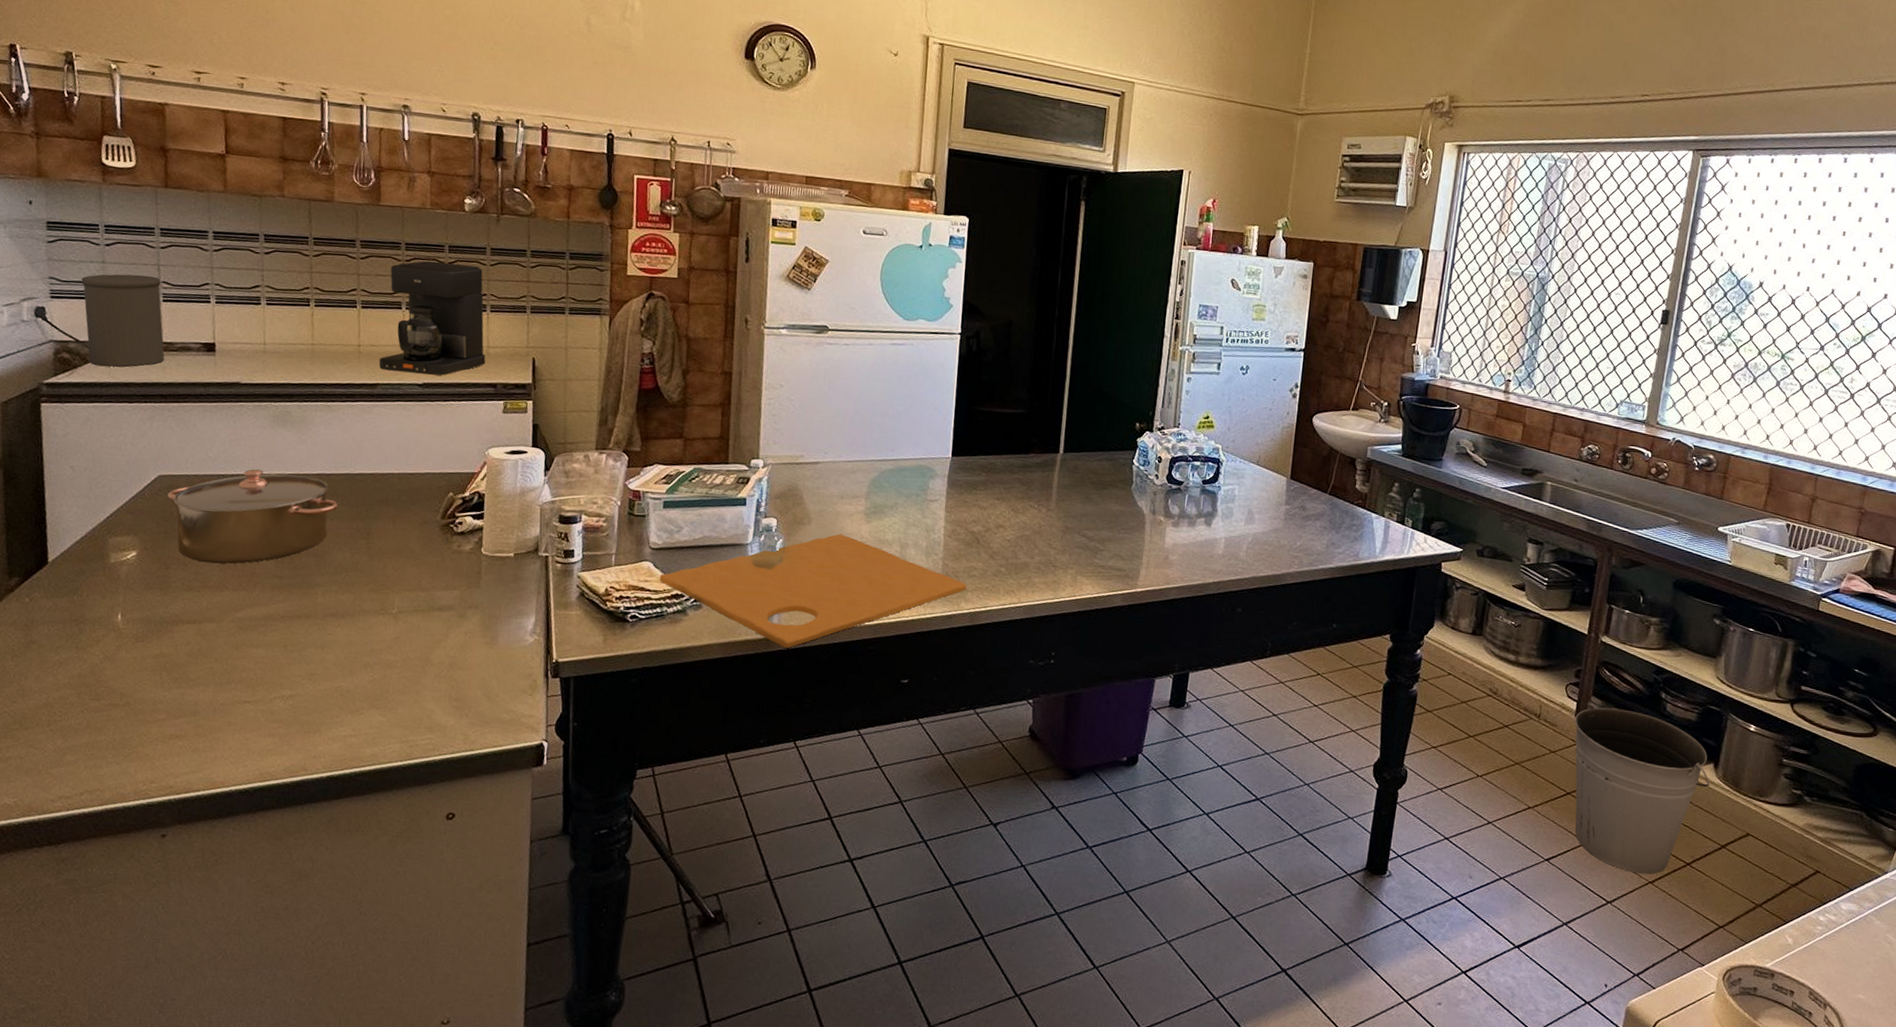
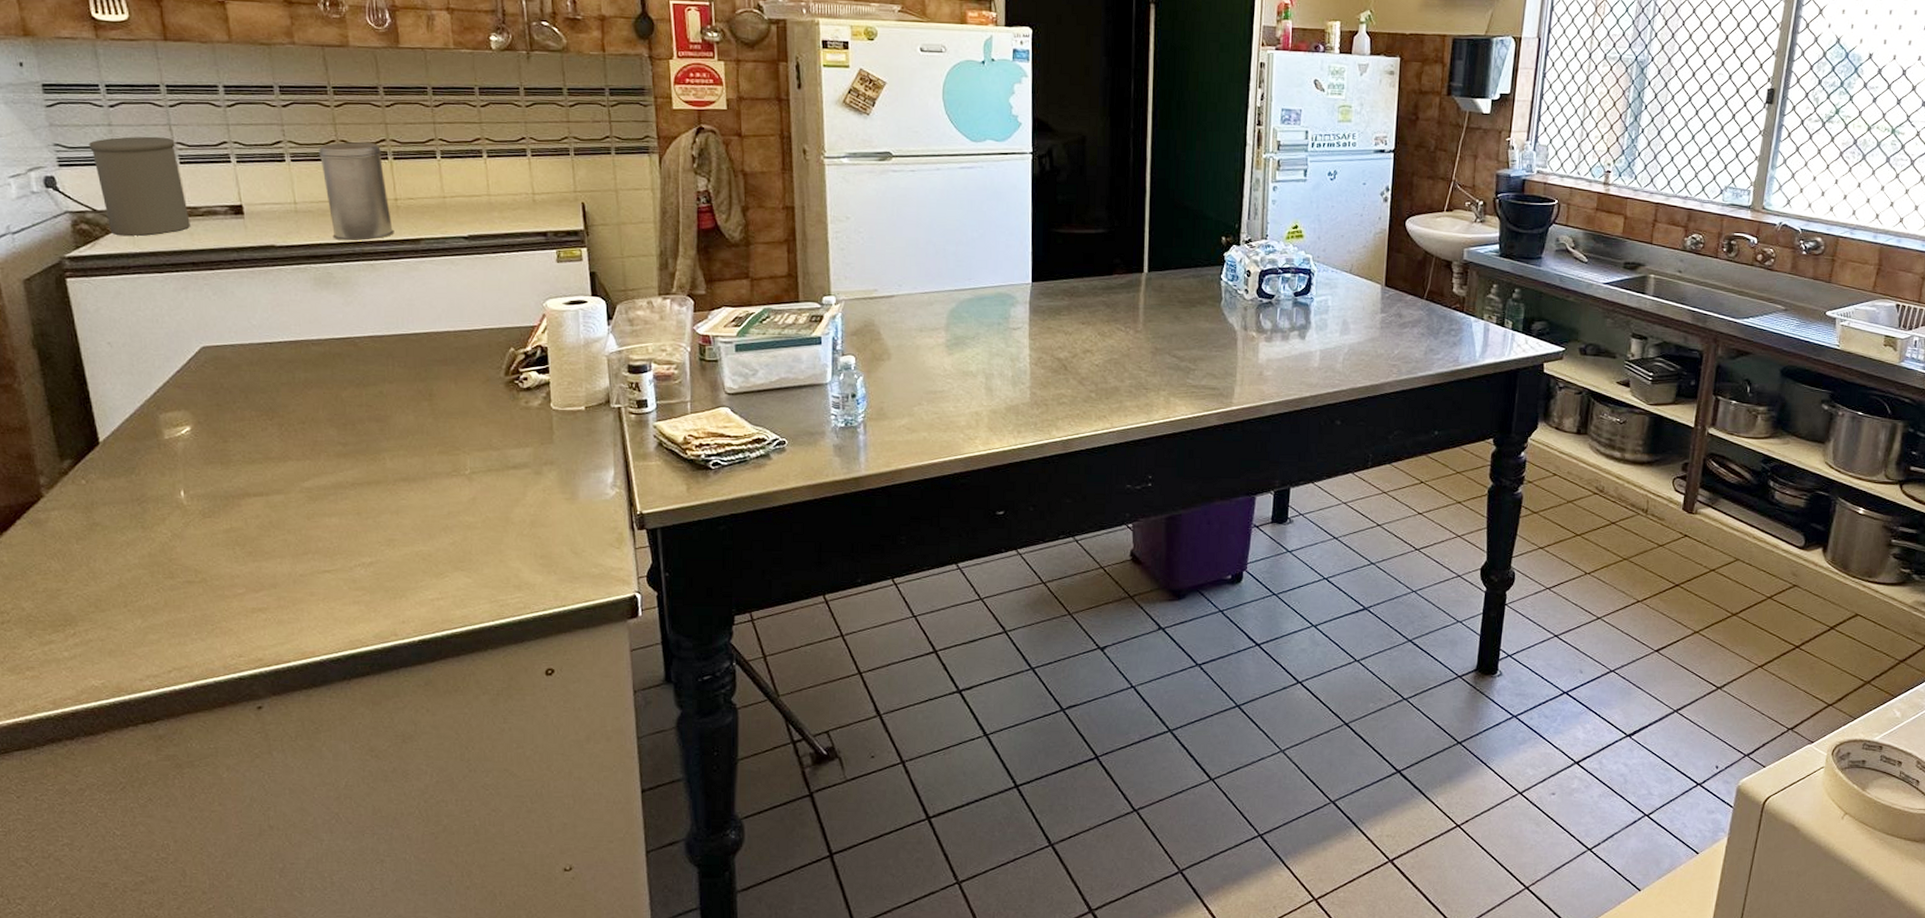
cooking pot: present [168,469,339,564] -> none [215,335,396,434]
canister: none [292,289,354,383] -> present [319,142,394,241]
coffee maker: present [378,260,486,376] -> none [419,105,532,227]
cutting board: present [659,534,967,649] -> none [738,368,1057,488]
bucket: present [1574,702,1711,874] -> none [1682,494,1819,659]

